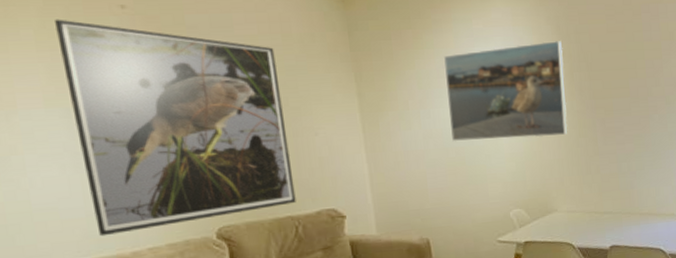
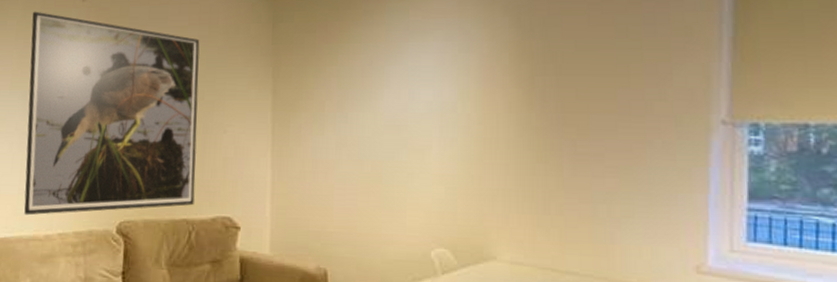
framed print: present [444,41,568,142] -> none [369,36,523,158]

